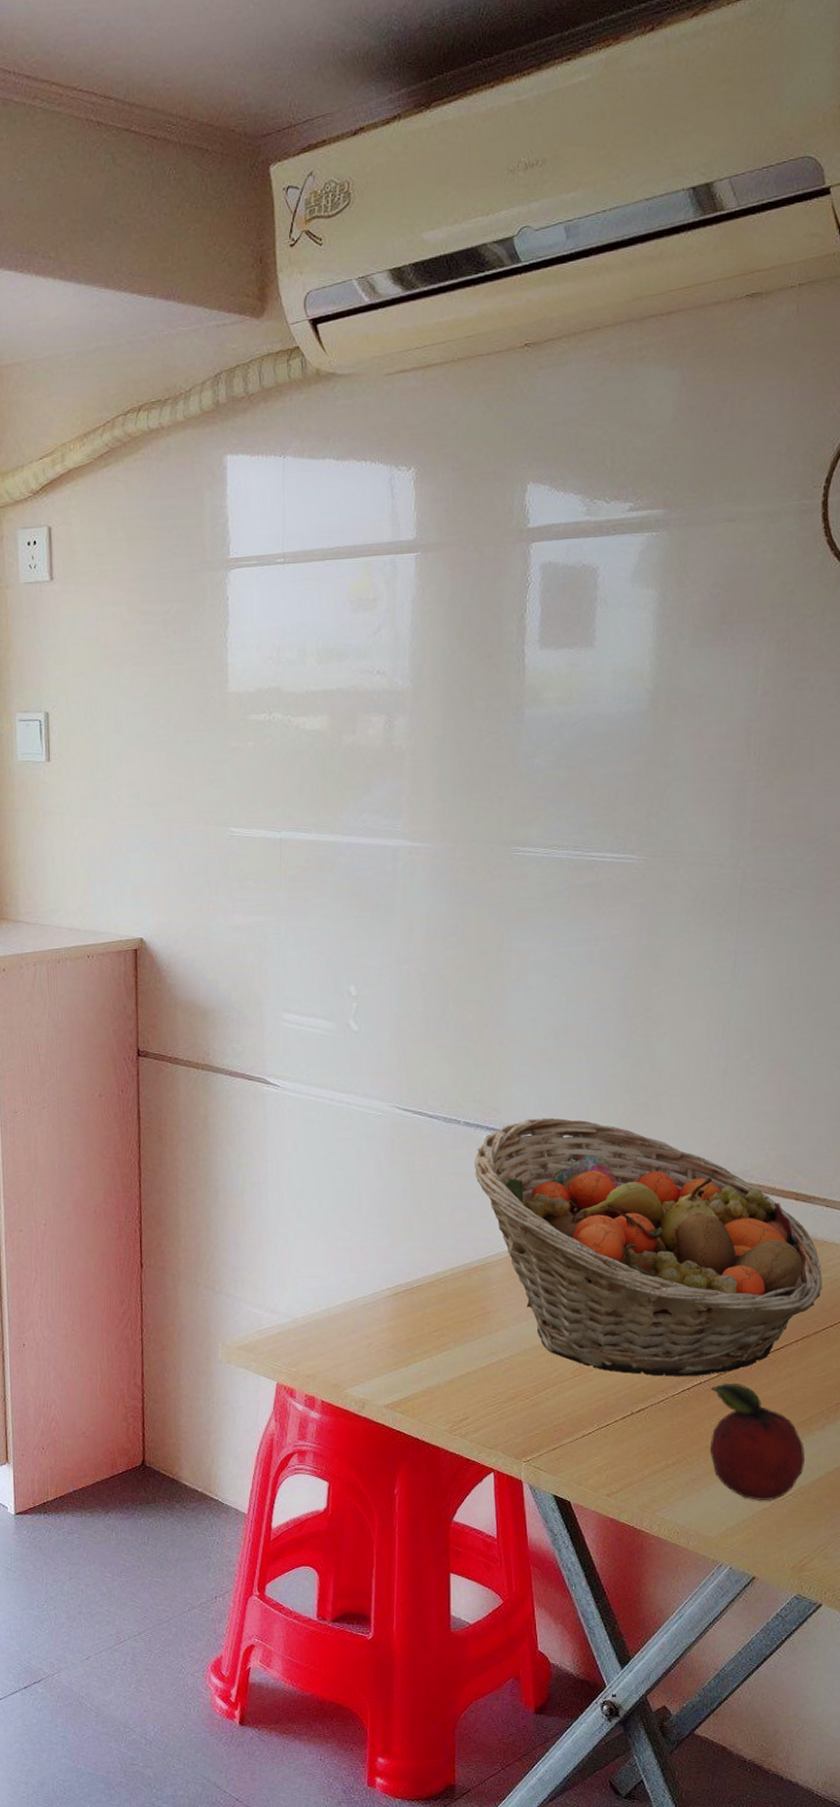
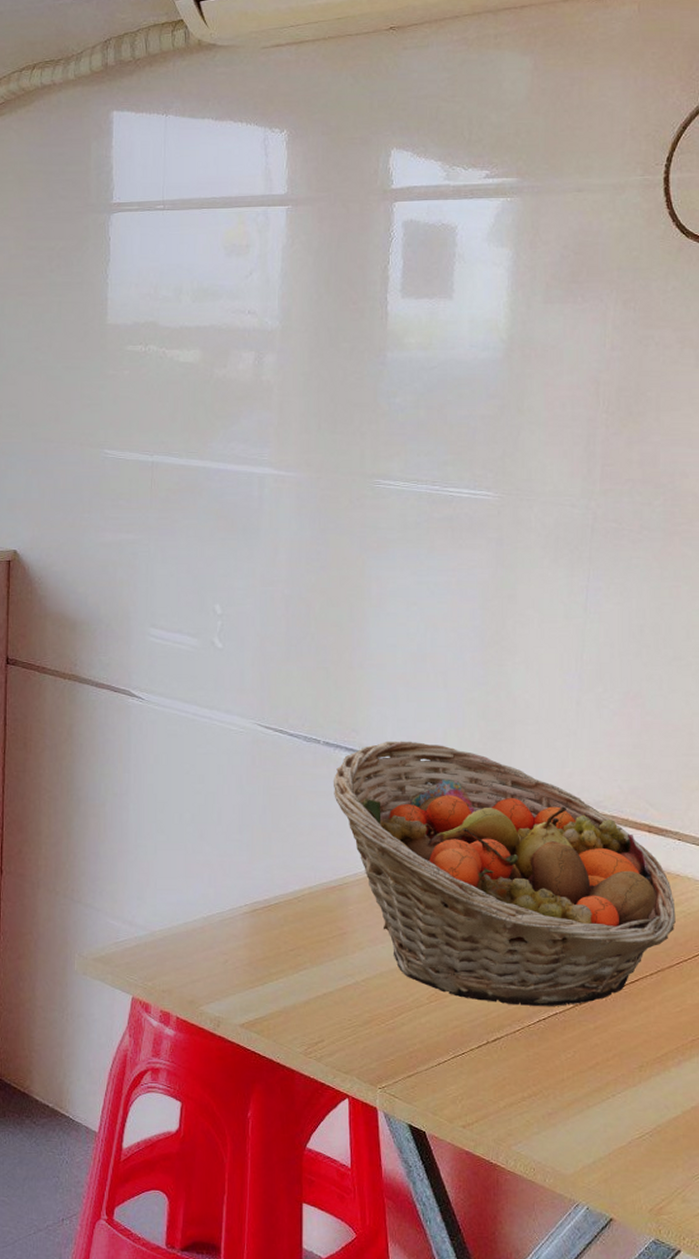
fruit: present [709,1382,806,1500] -> none [565,1014,662,1138]

